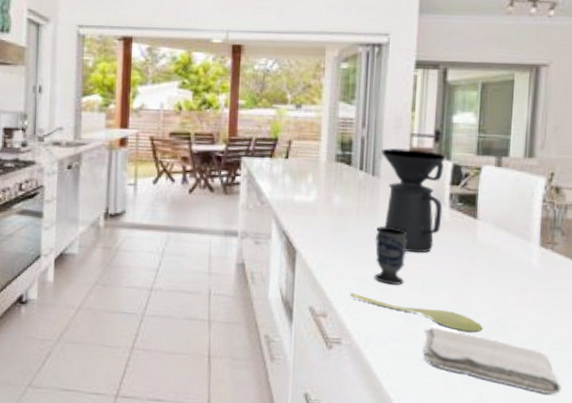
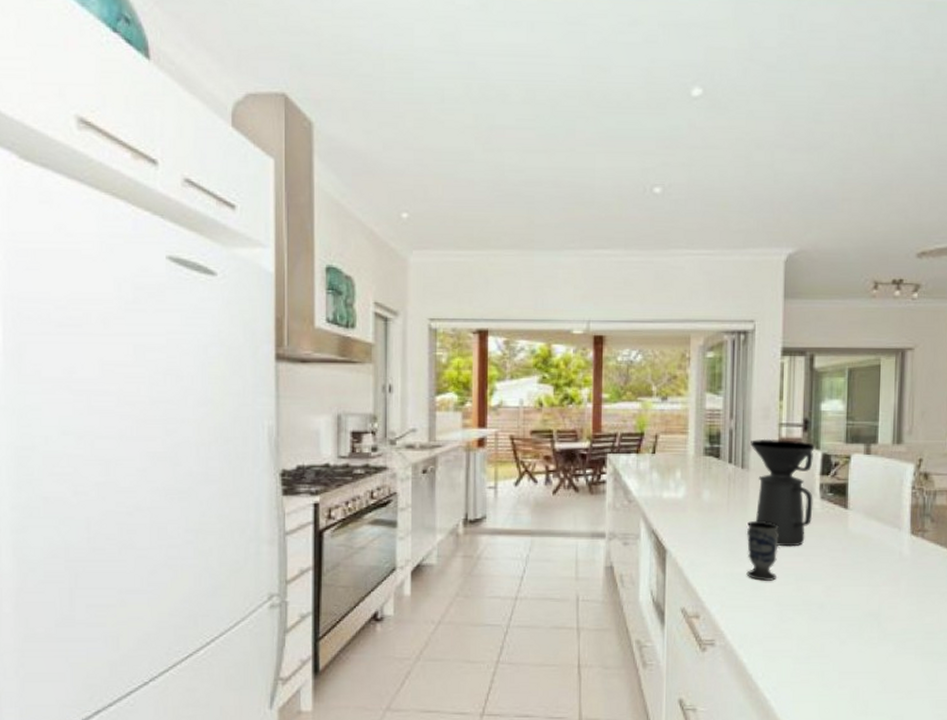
spoon: present [349,293,483,333] -> none [722,592,857,626]
washcloth: present [423,326,561,394] -> none [798,622,935,684]

